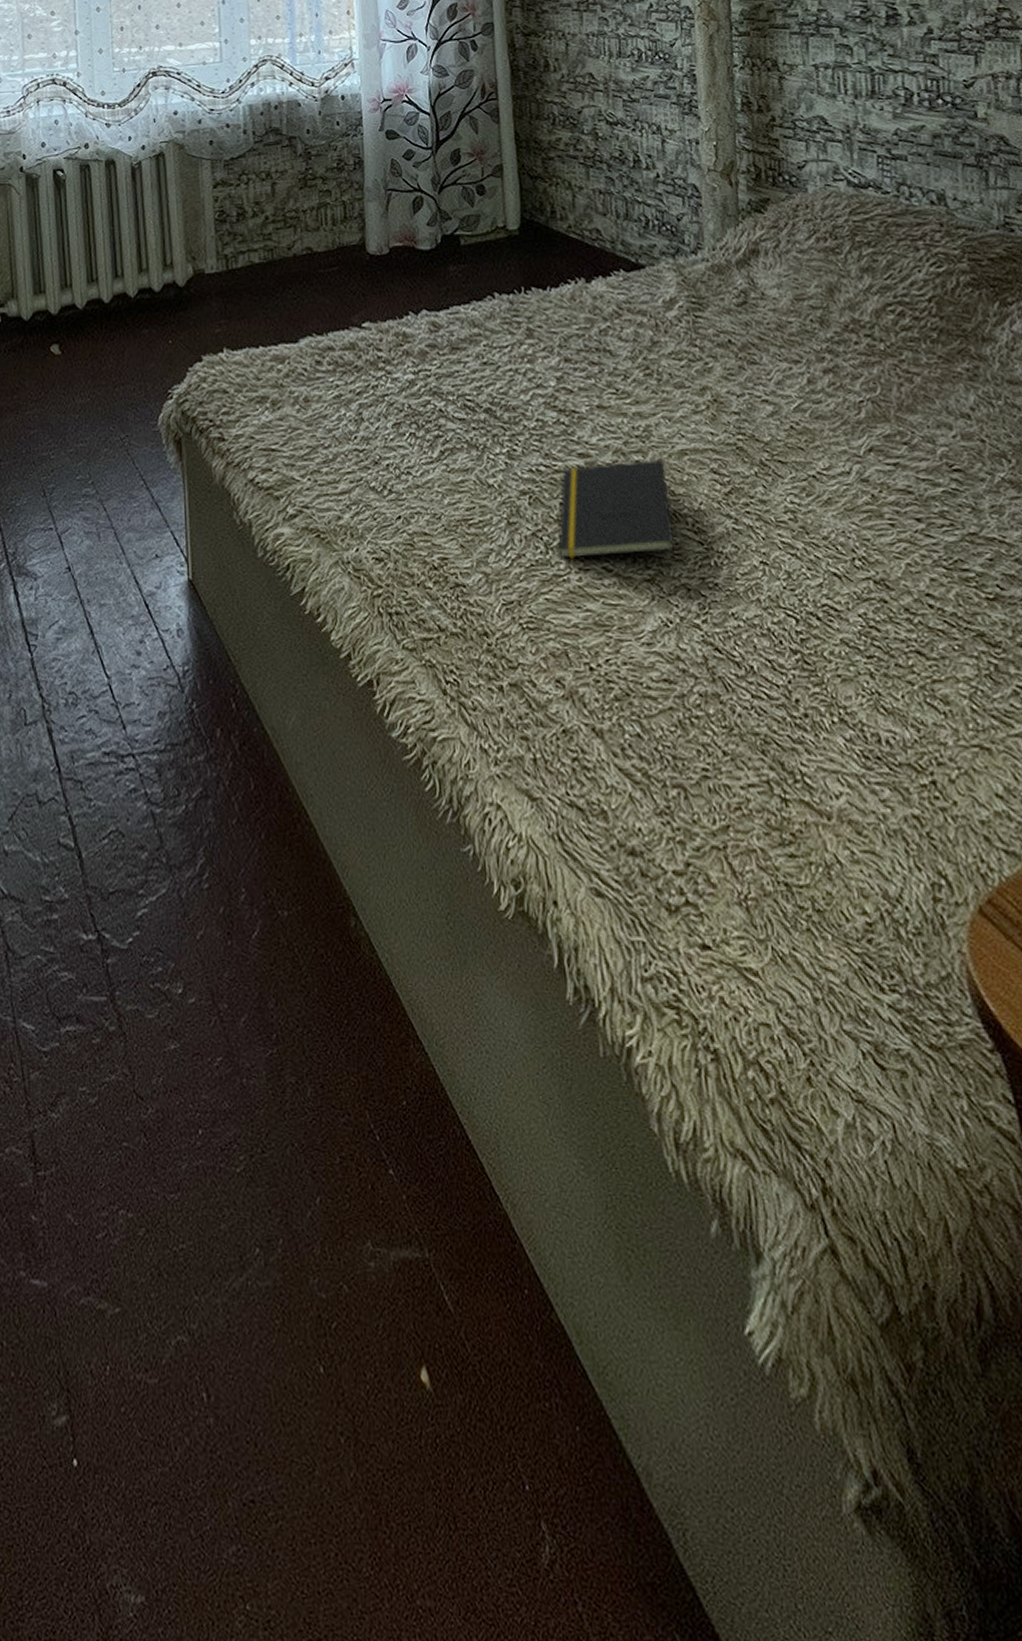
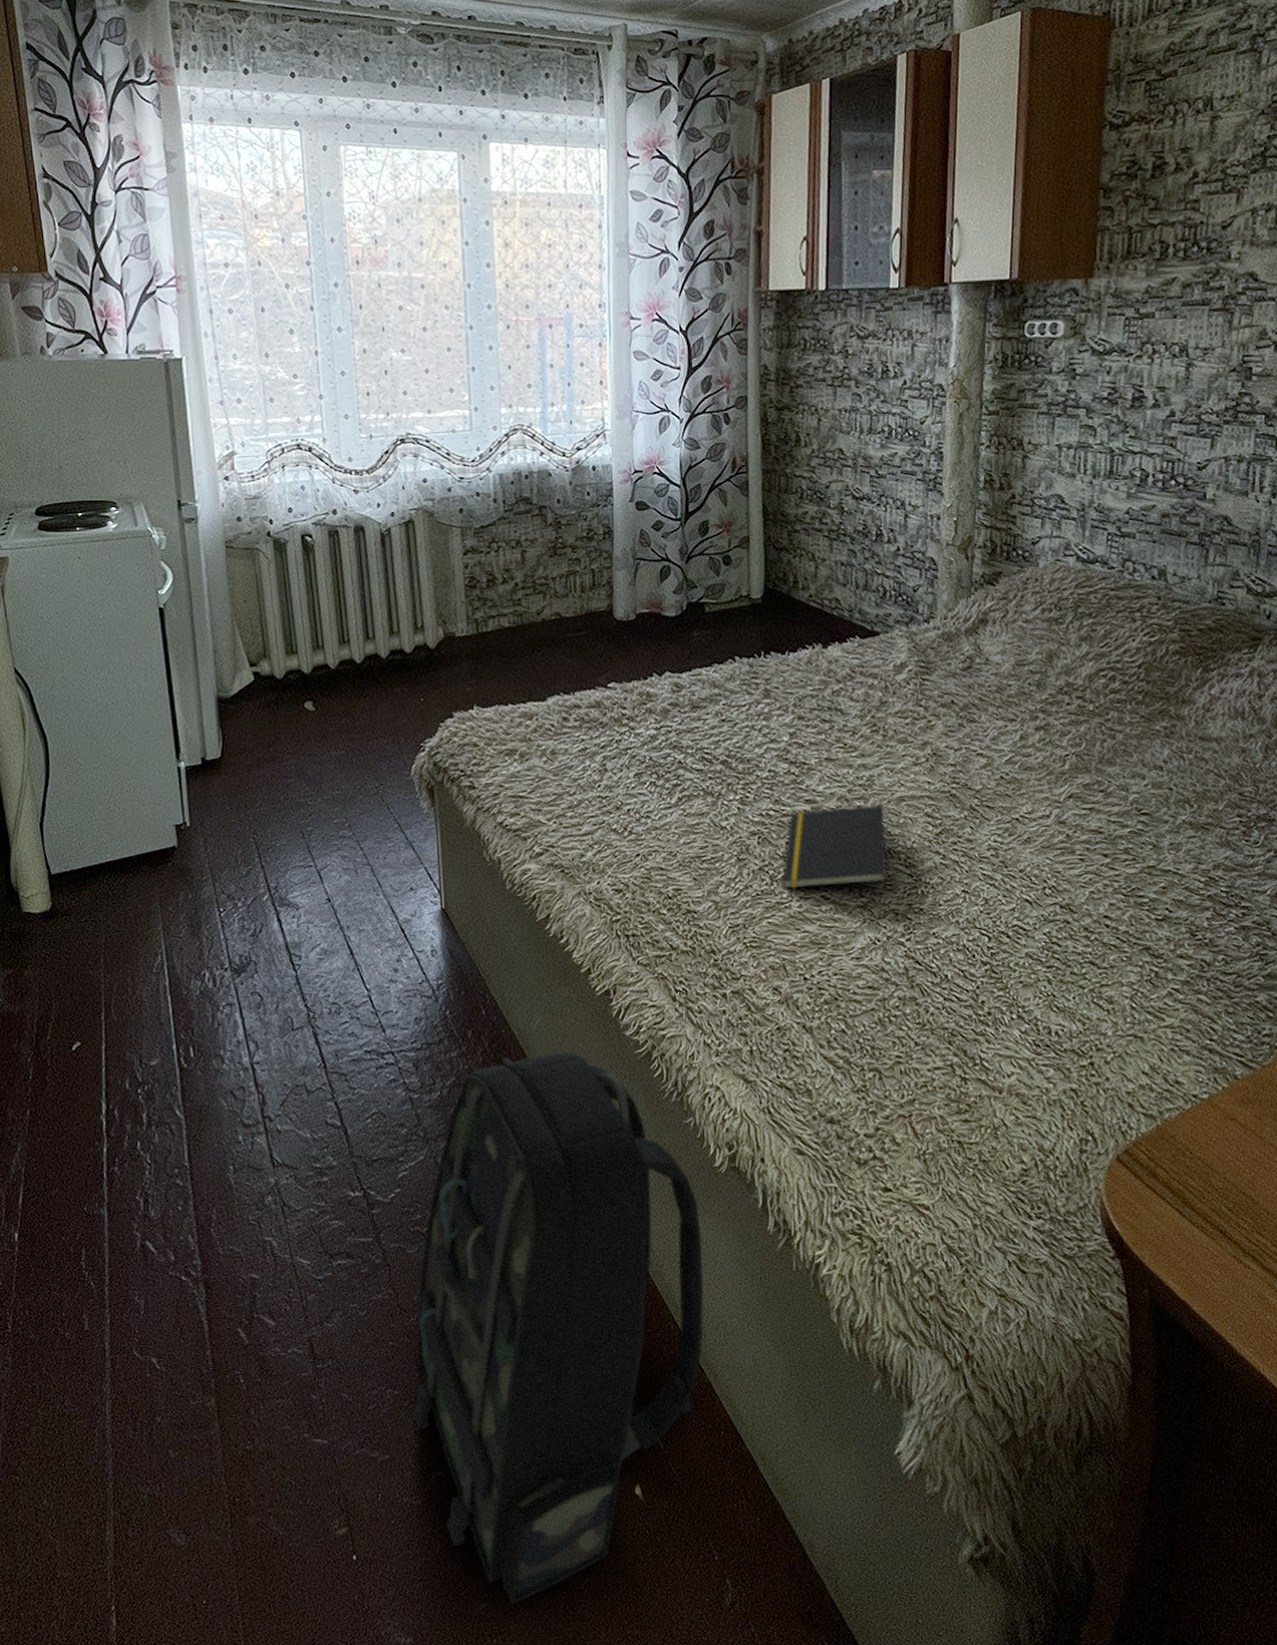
backpack: none [149,756,497,1547] -> present [413,1051,704,1604]

